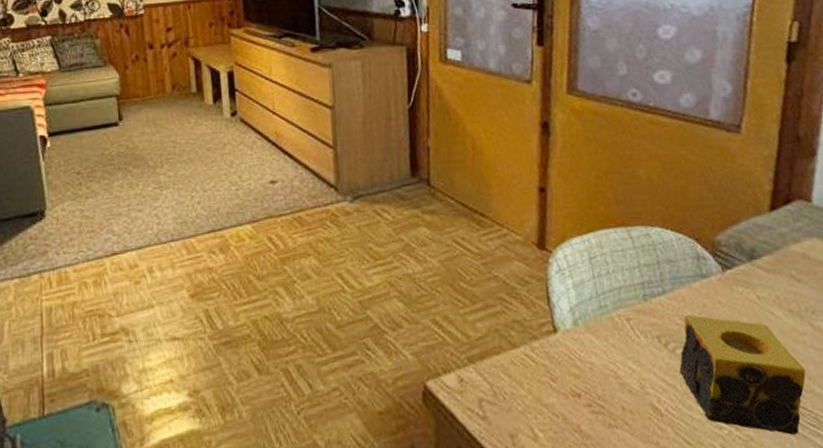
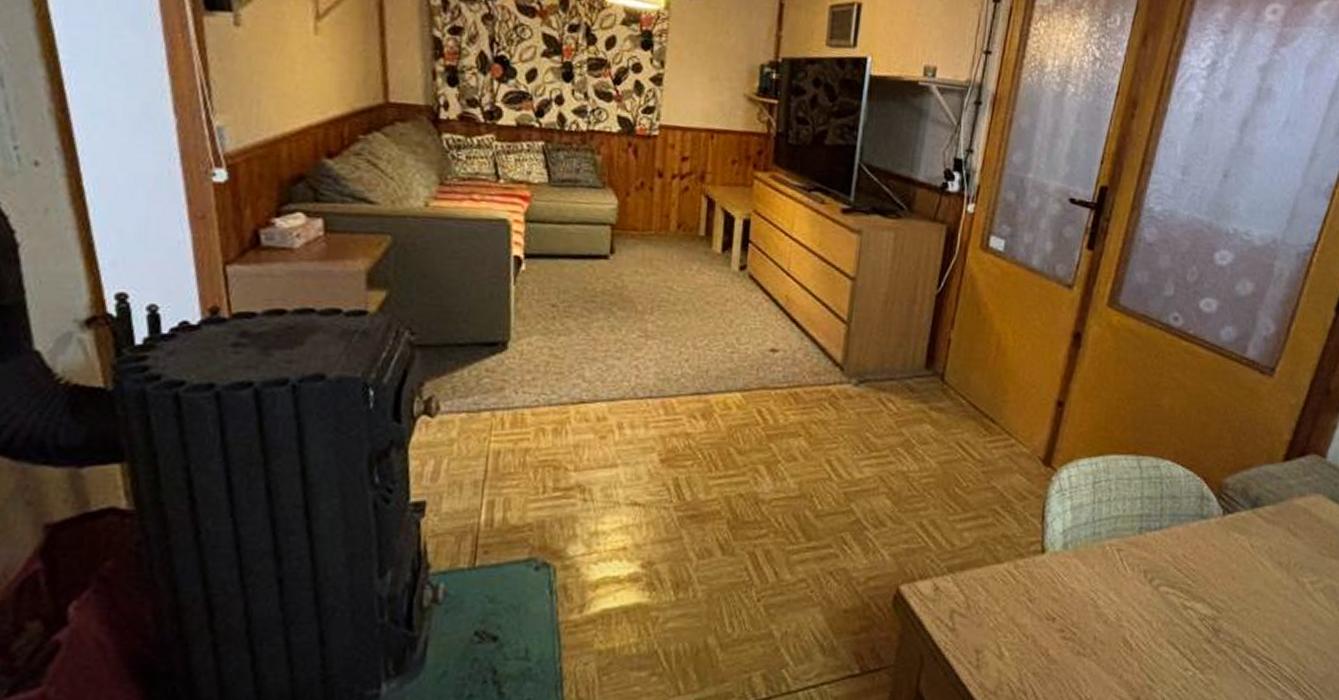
candle: present [679,314,806,436] -> none [1158,554,1281,685]

